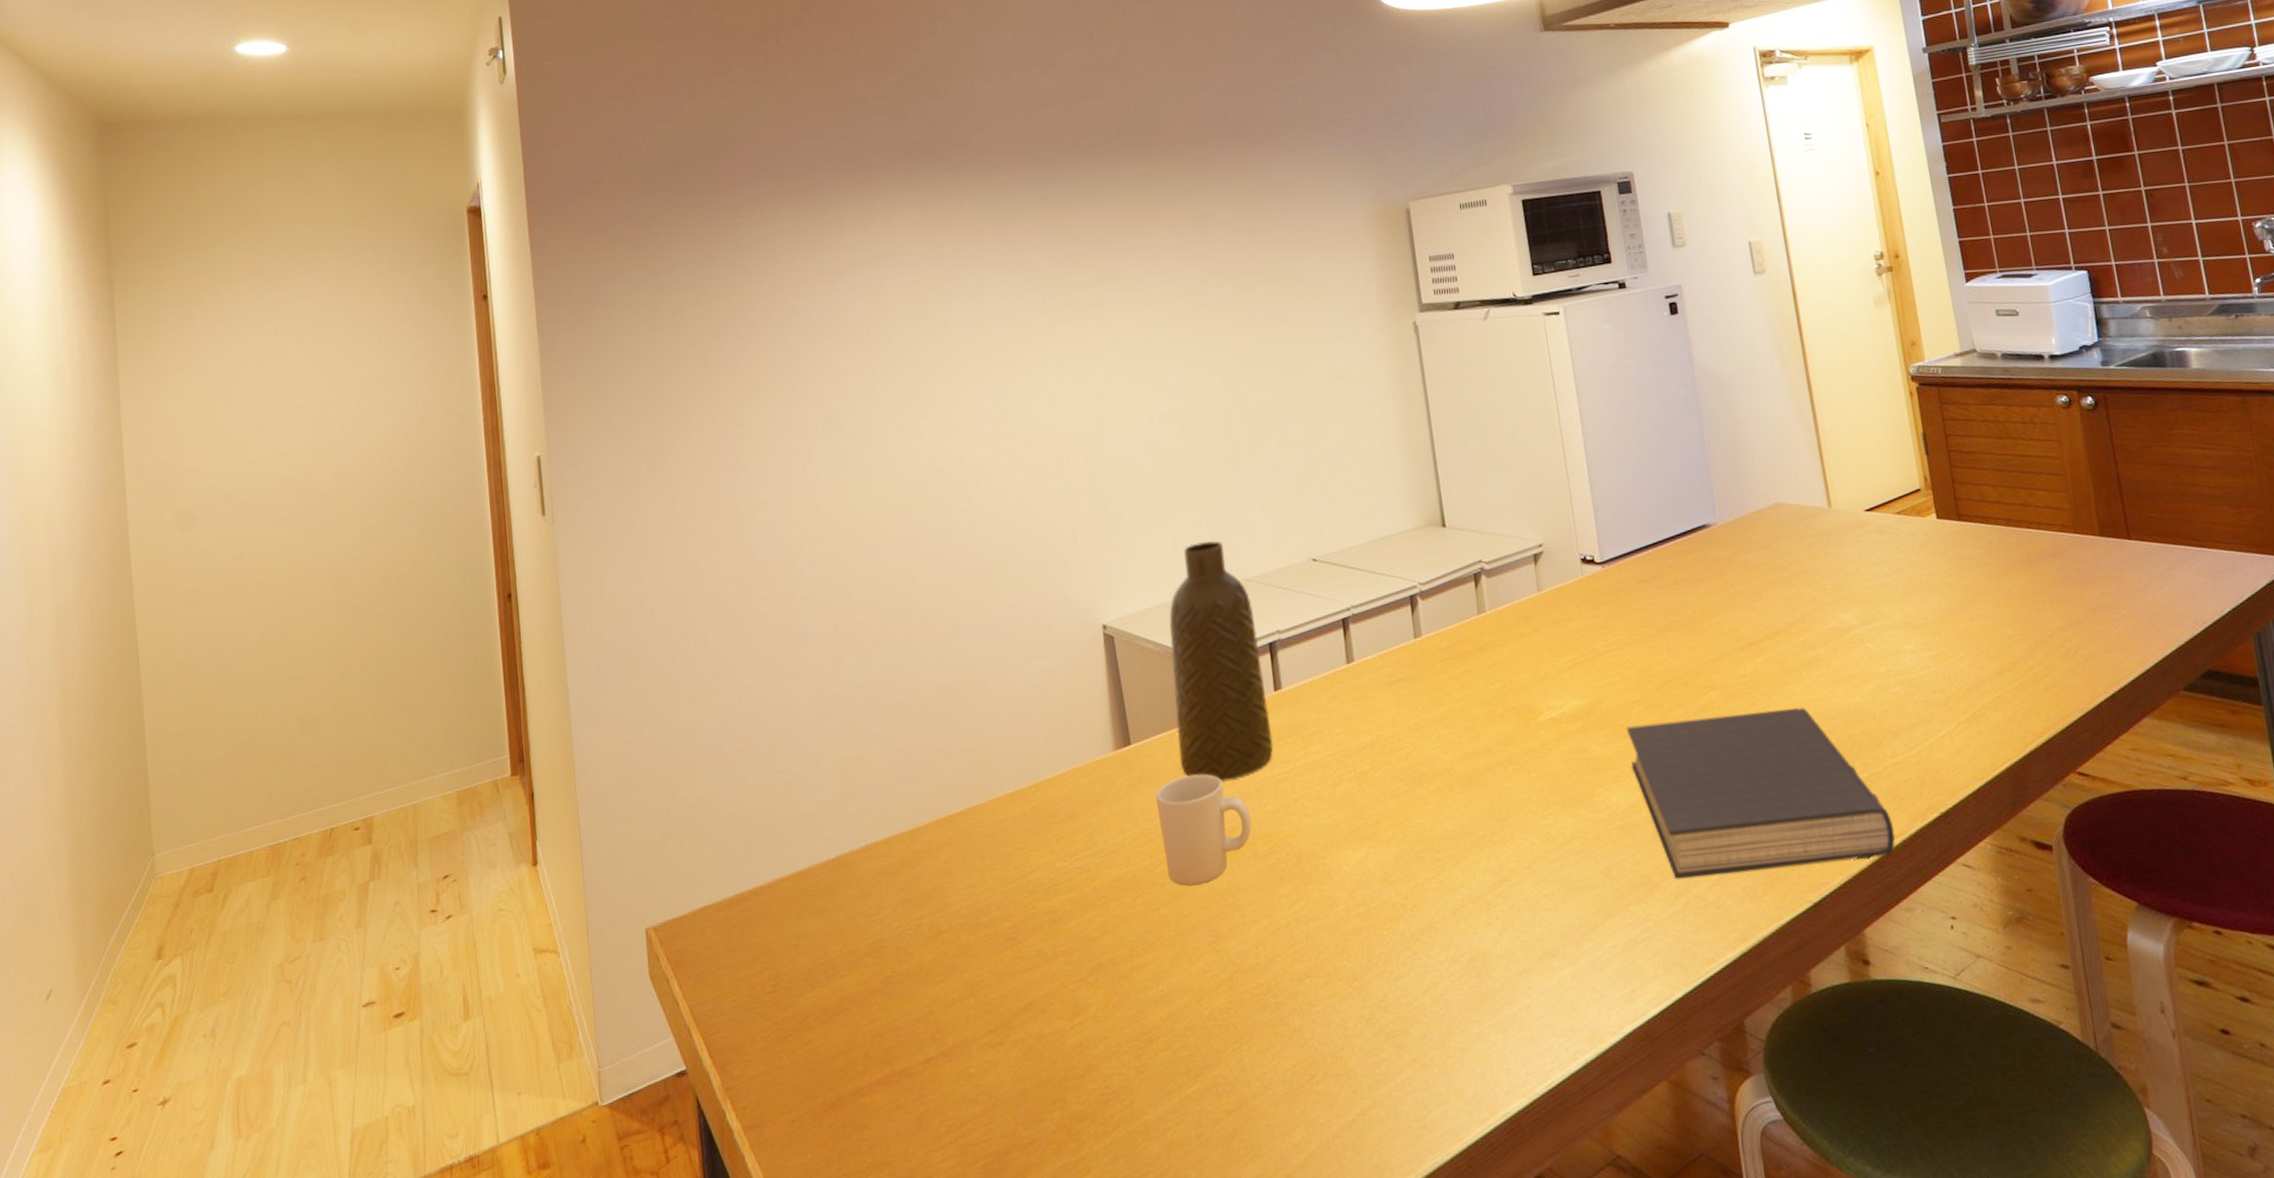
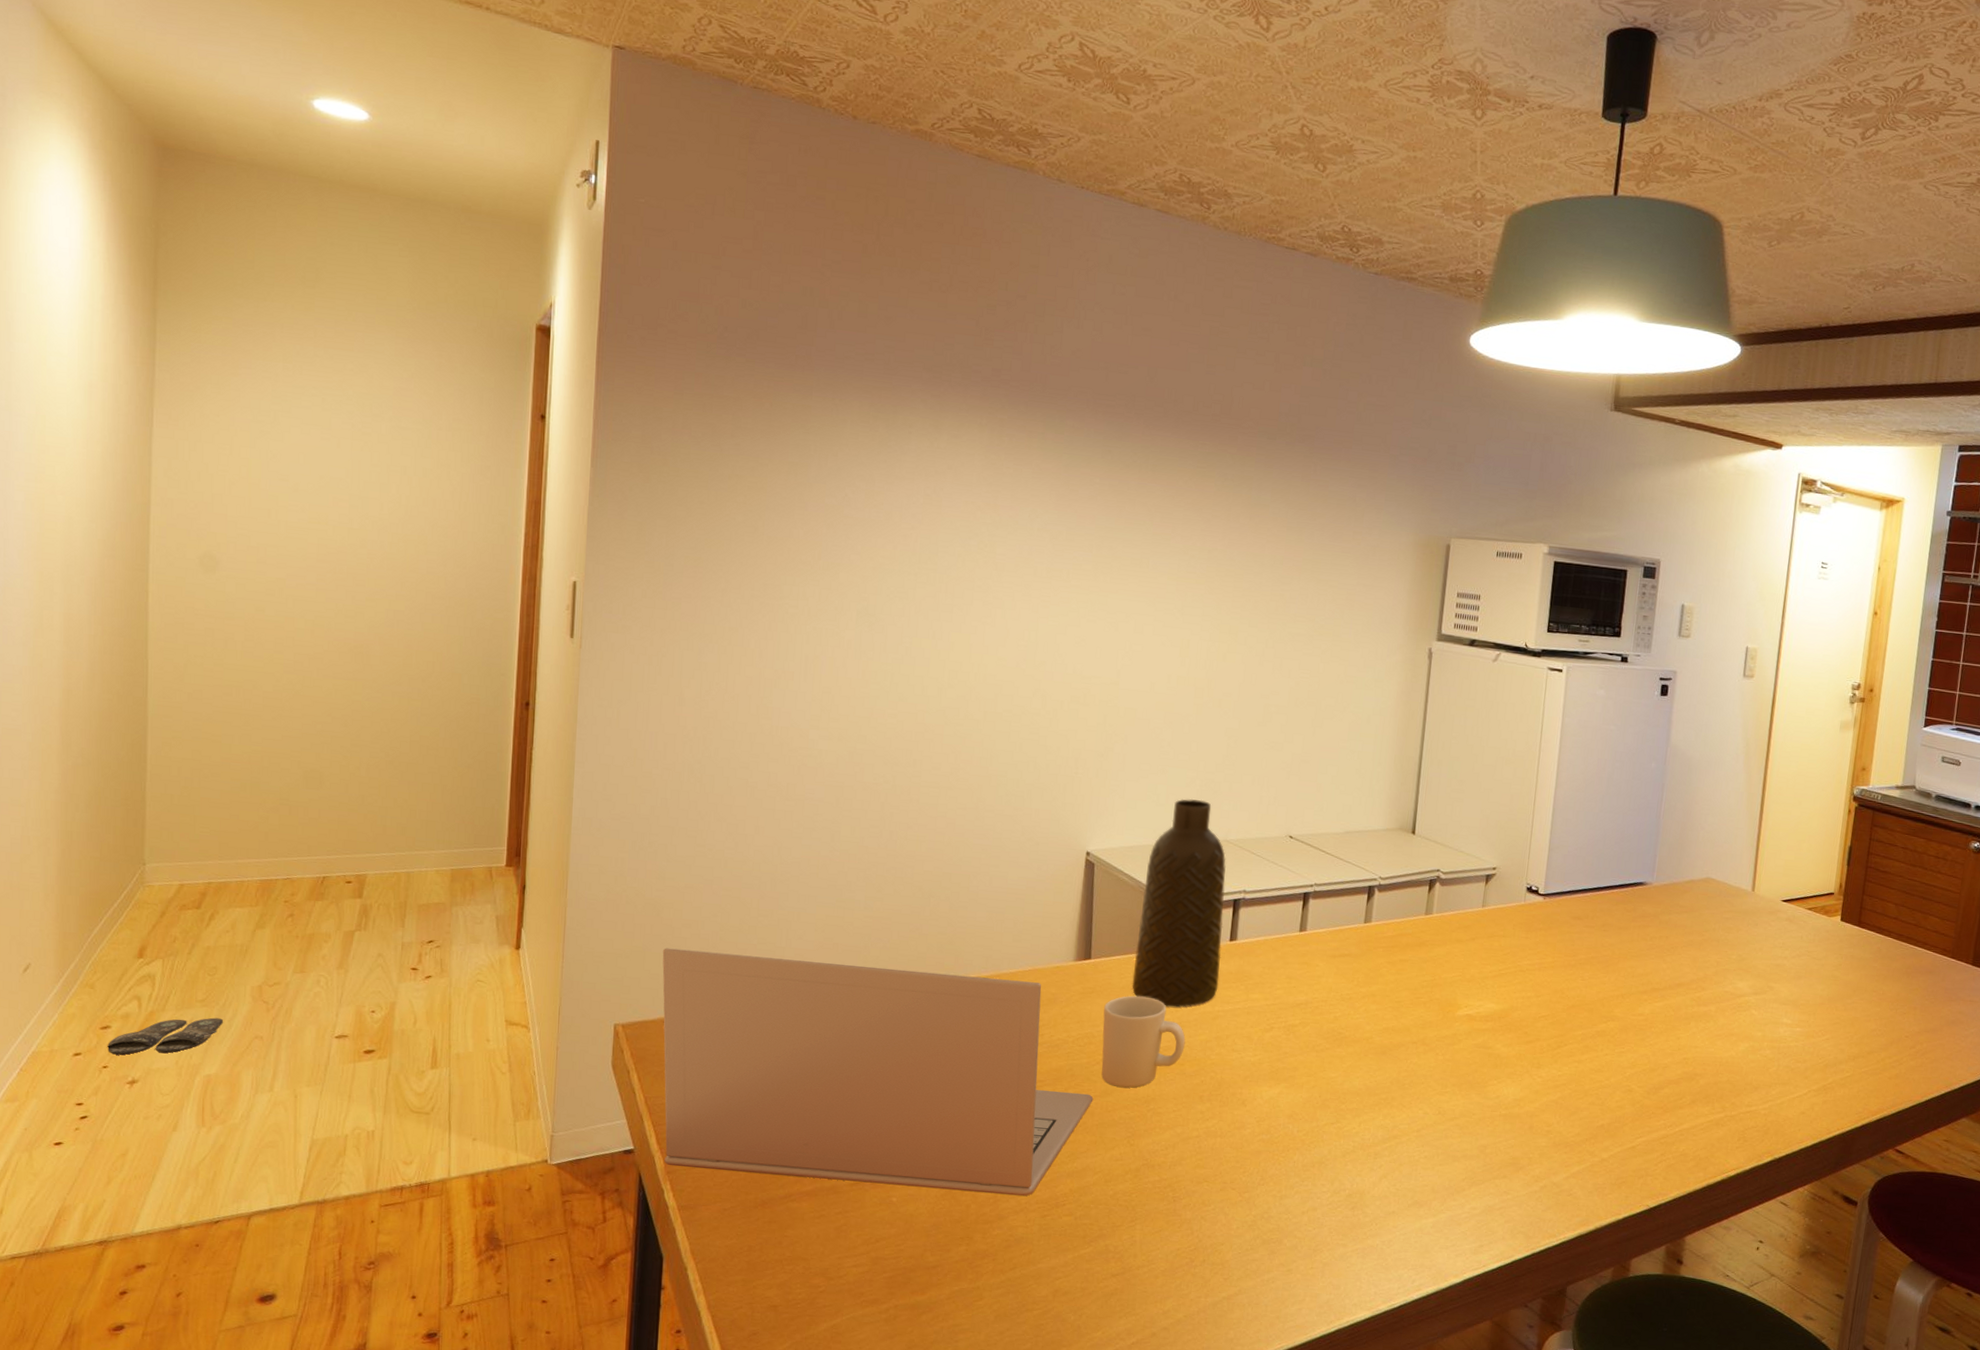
slippers: none [135,1010,248,1075] -> present [107,1017,223,1055]
laptop: none [683,784,1166,1081] -> present [662,948,1094,1196]
book: present [1626,706,1895,878] -> none [1526,1035,1733,1183]

